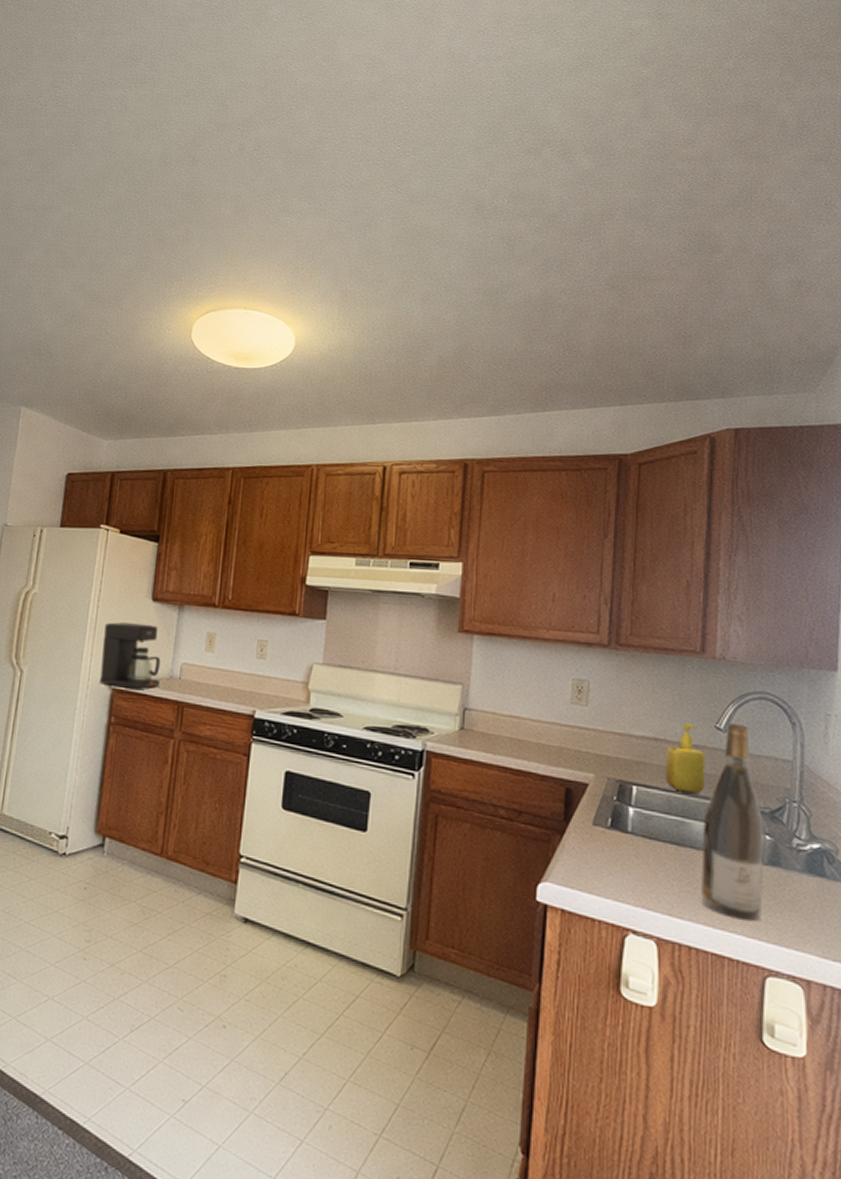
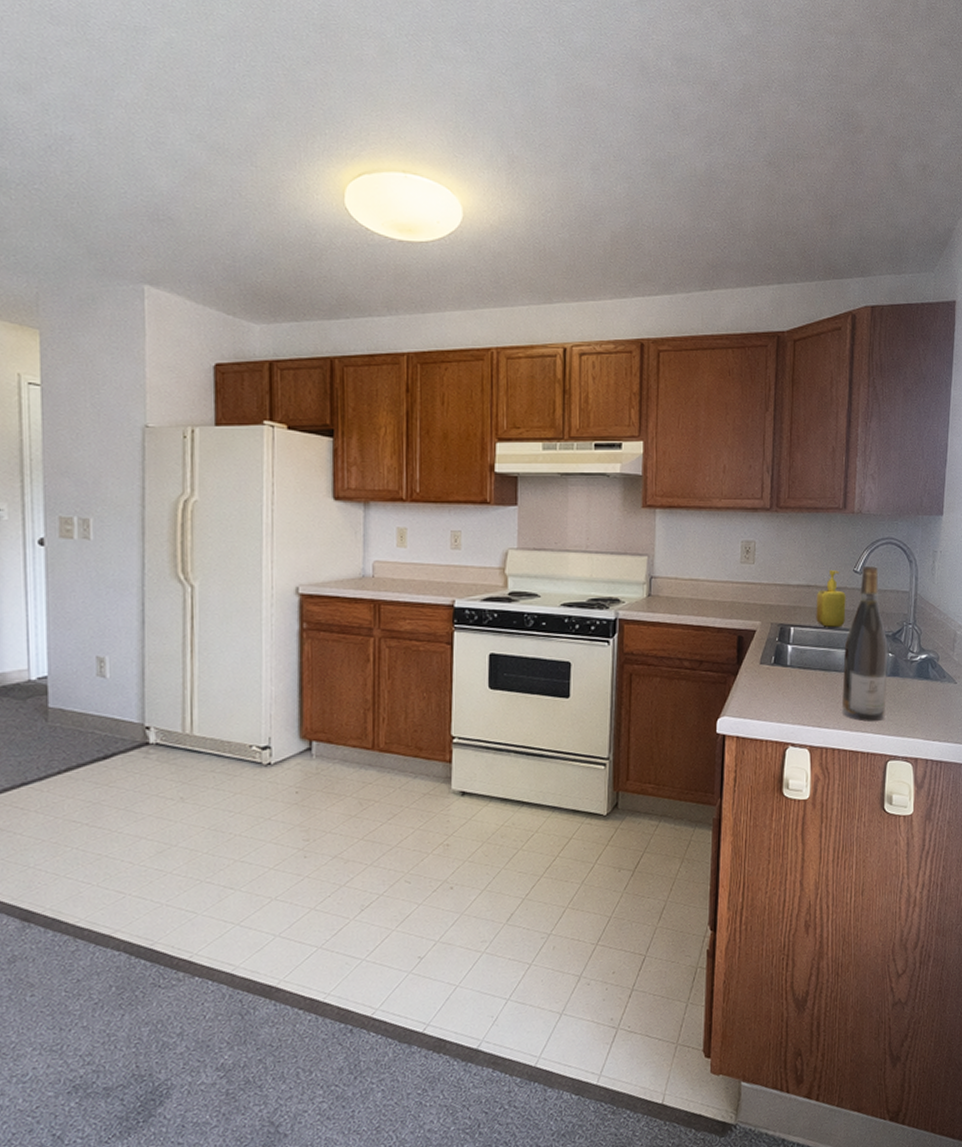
coffee maker: present [100,622,161,690] -> none [284,525,353,593]

